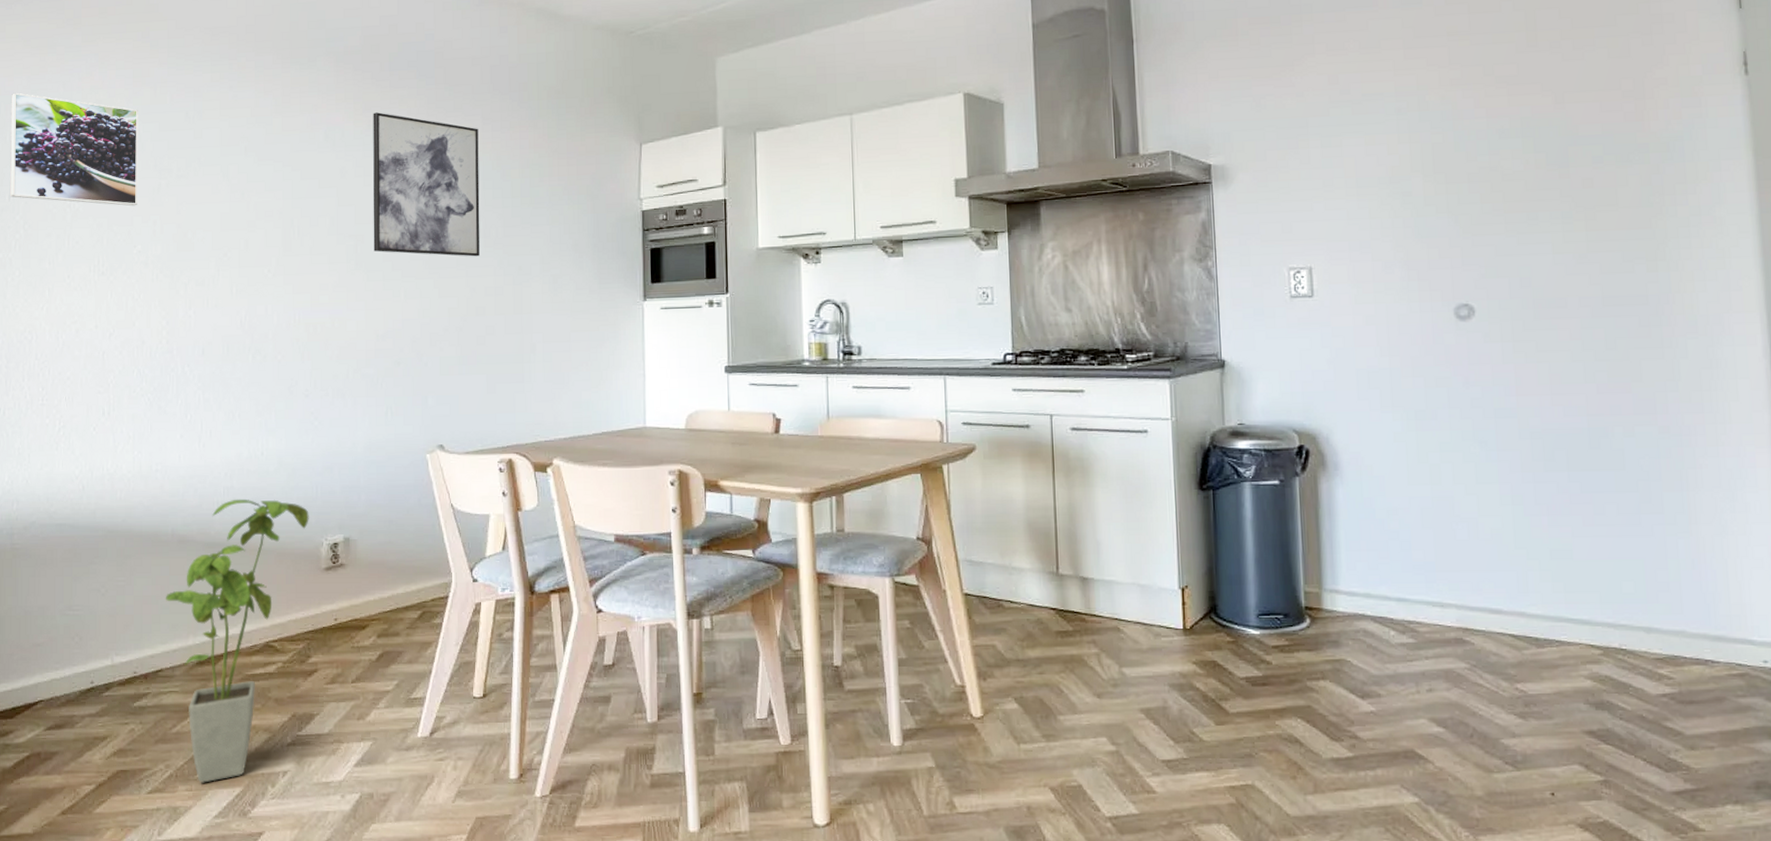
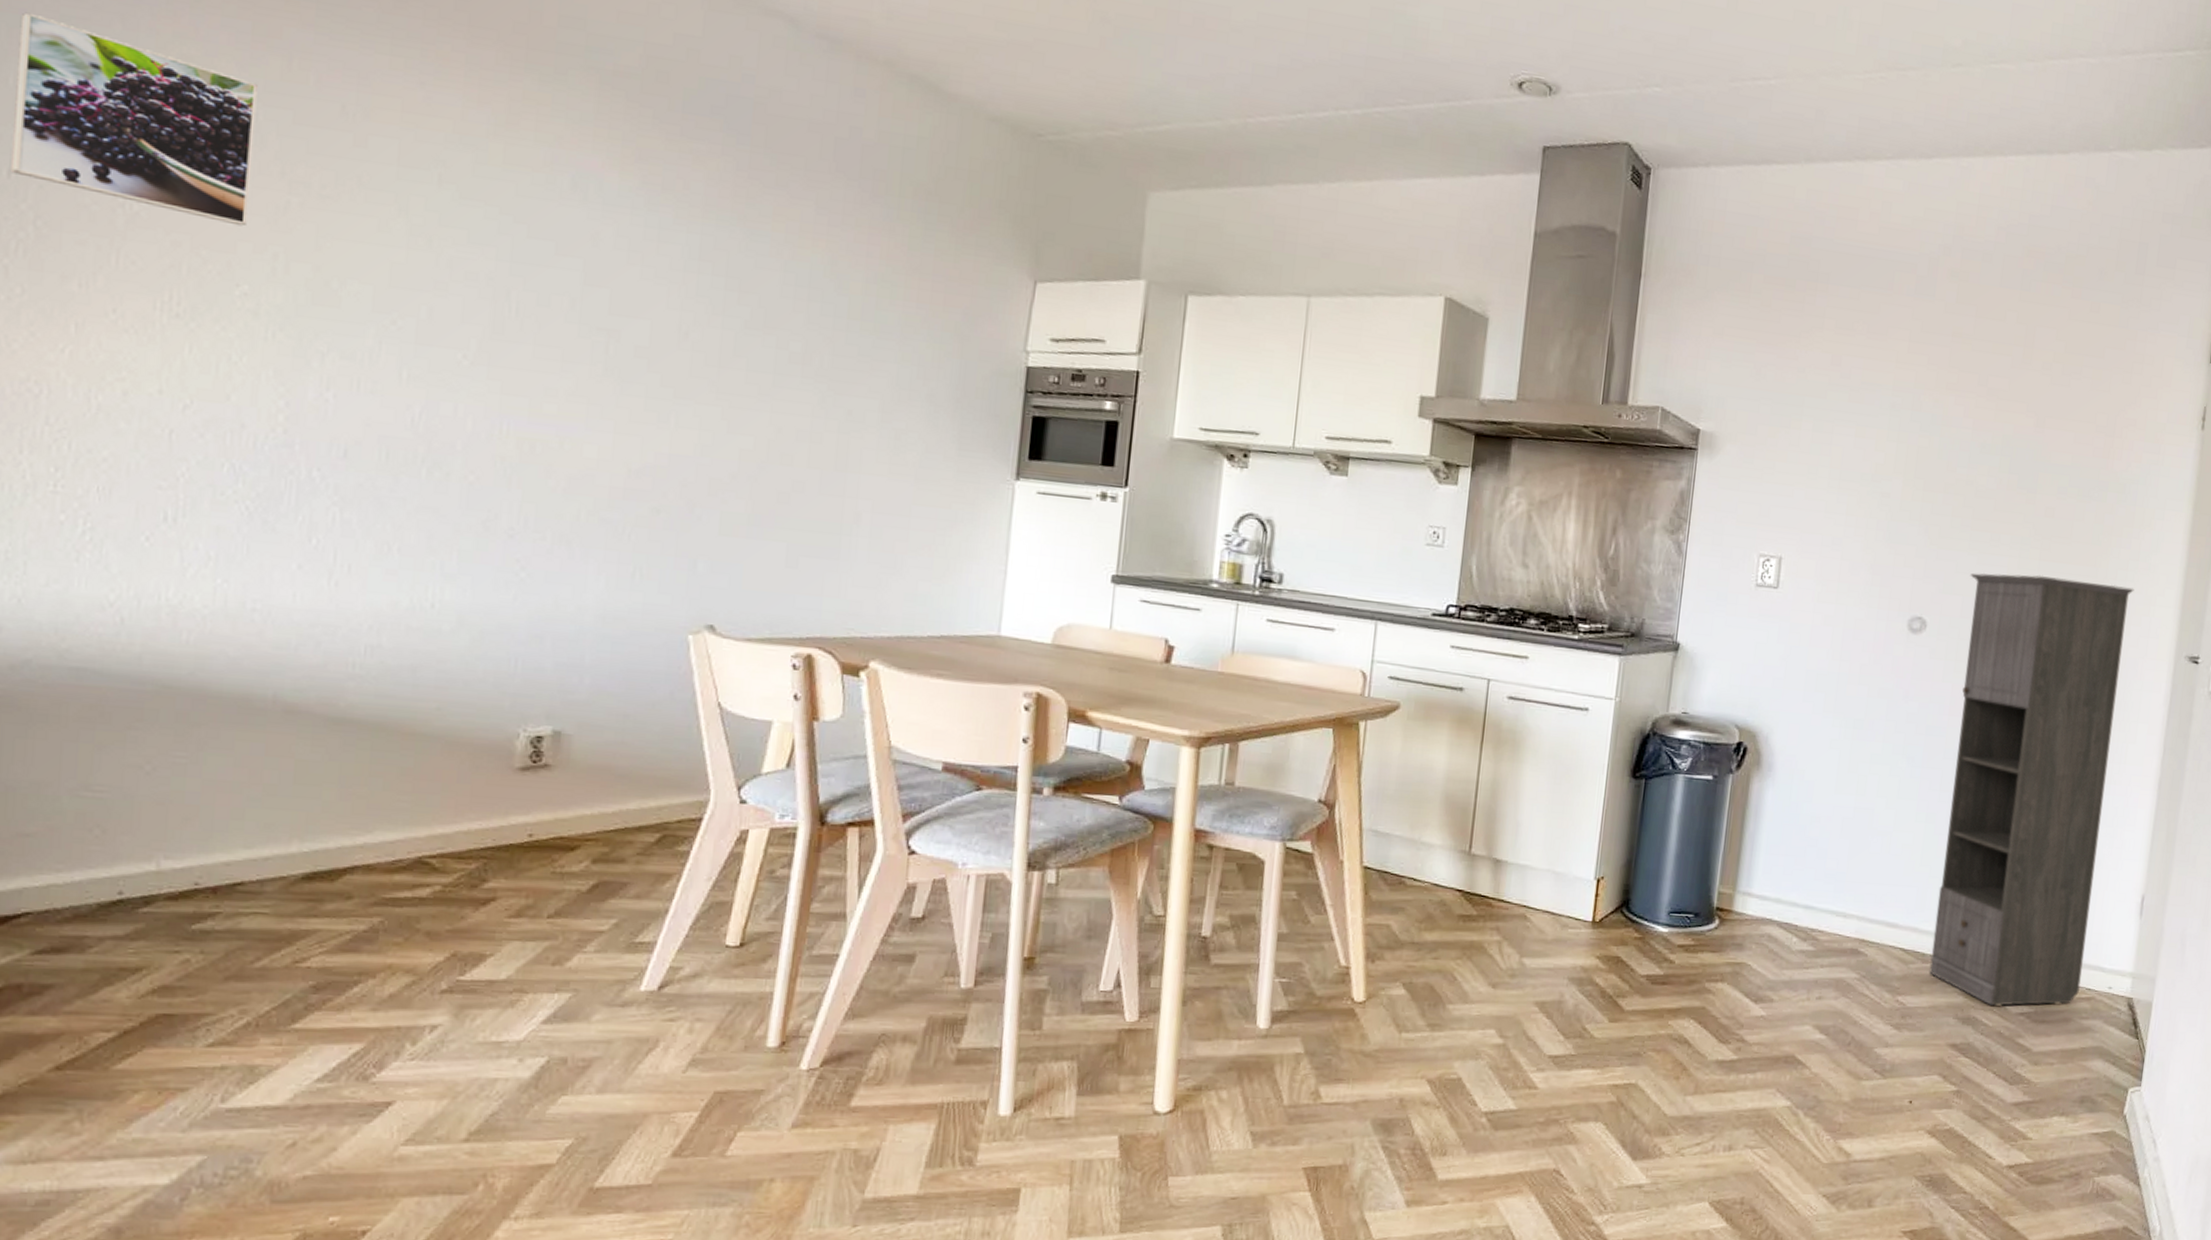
house plant: present [165,498,309,783] -> none [255,662,501,1036]
wall art: present [373,112,480,257] -> none [634,166,809,388]
storage cabinet: none [1512,243,1729,688] -> present [1929,573,2134,1006]

